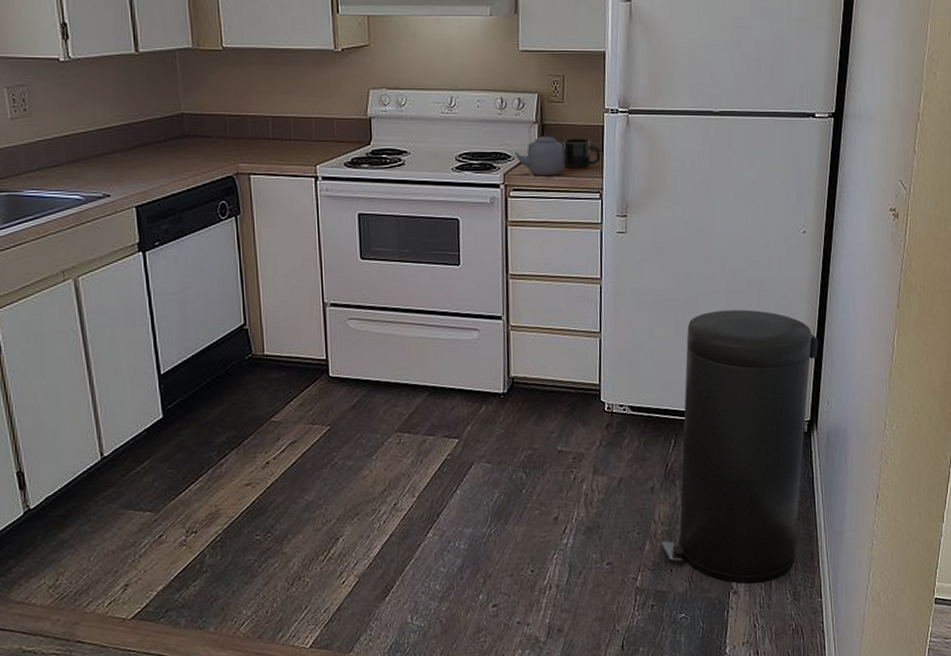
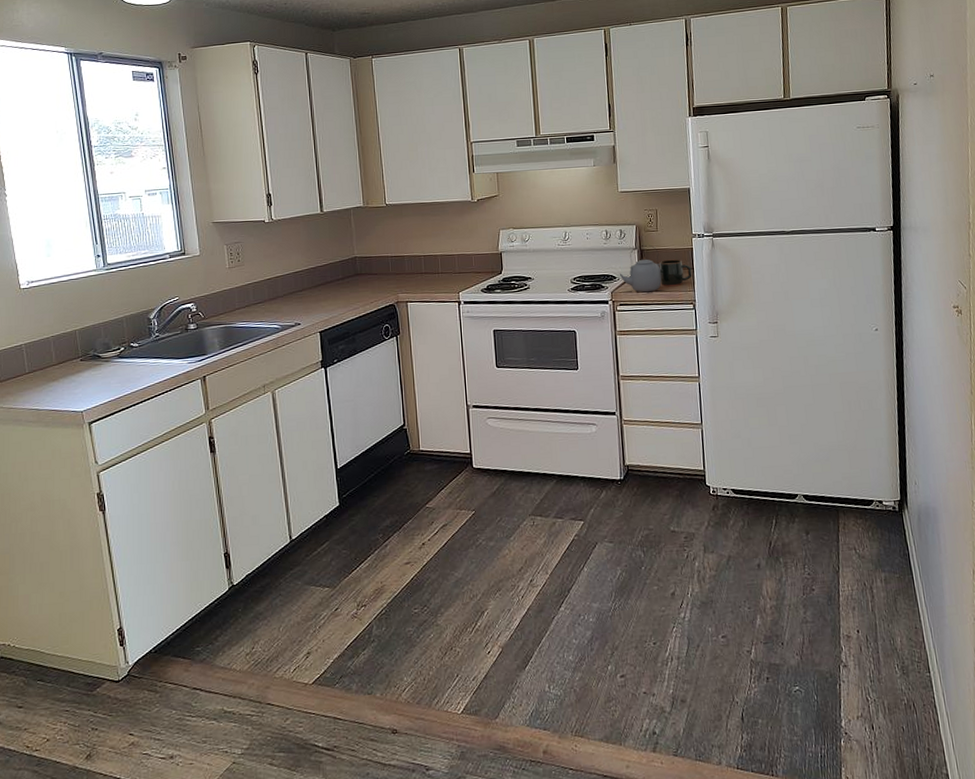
pedal bin: present [660,309,819,584] -> none [770,400,901,658]

